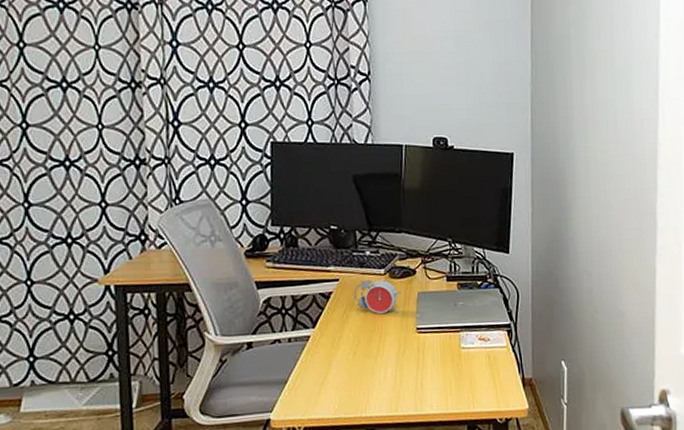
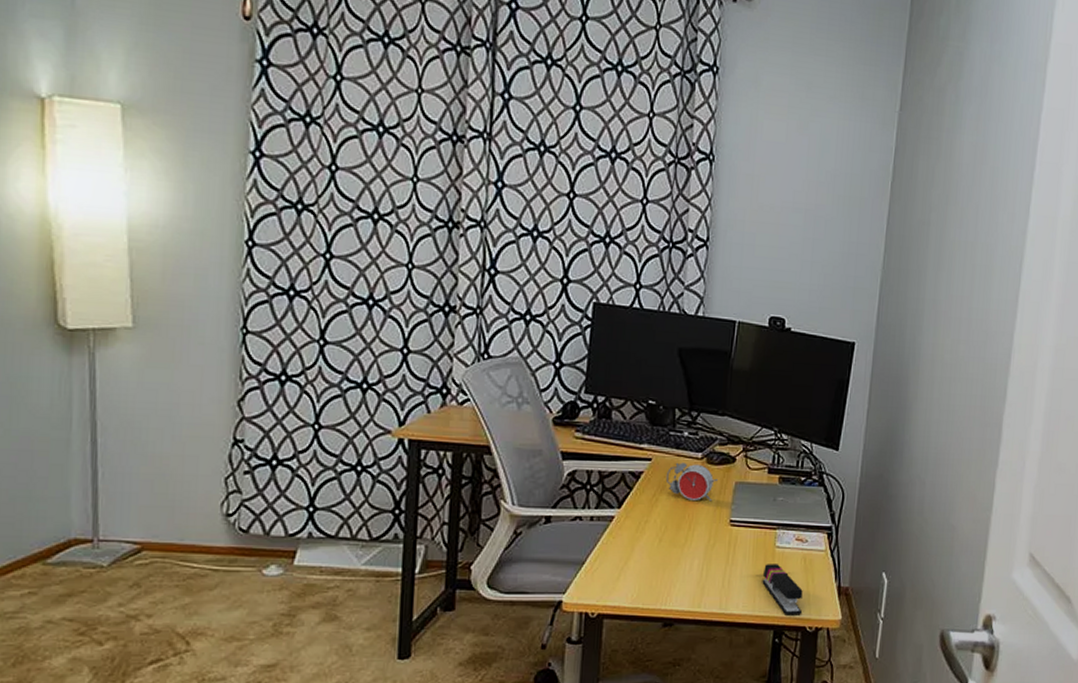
stapler: none [451,363,491,410] -> present [762,564,803,615]

